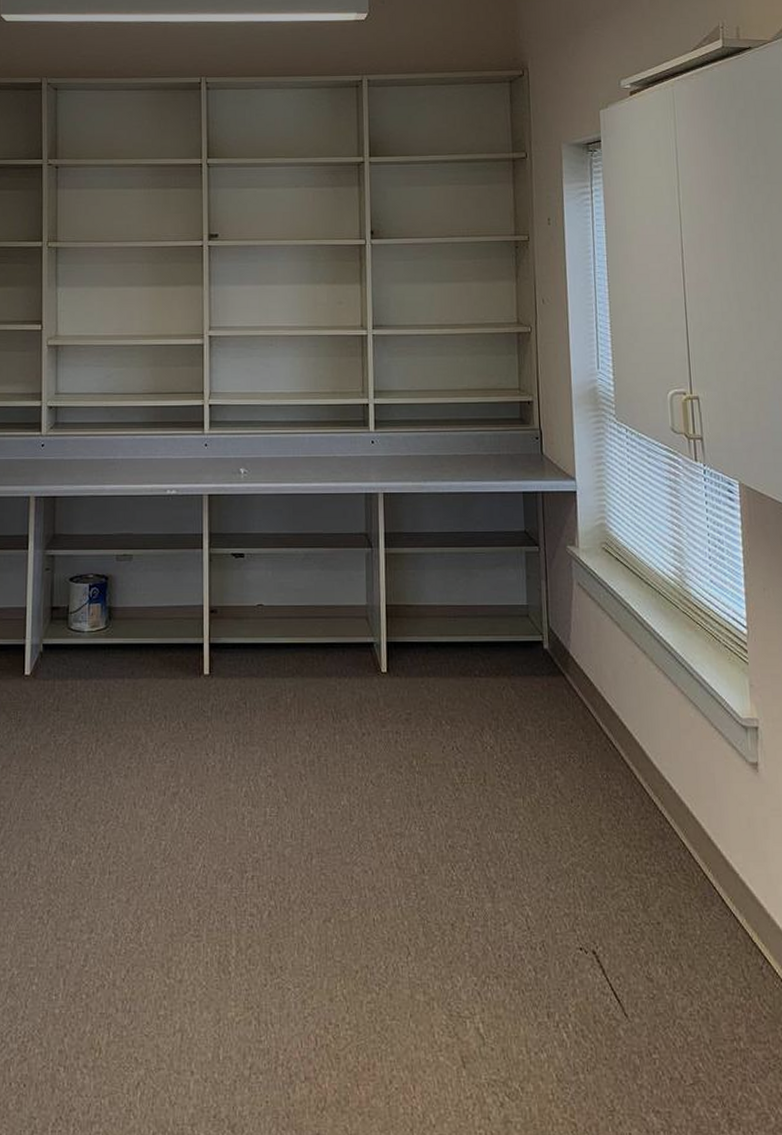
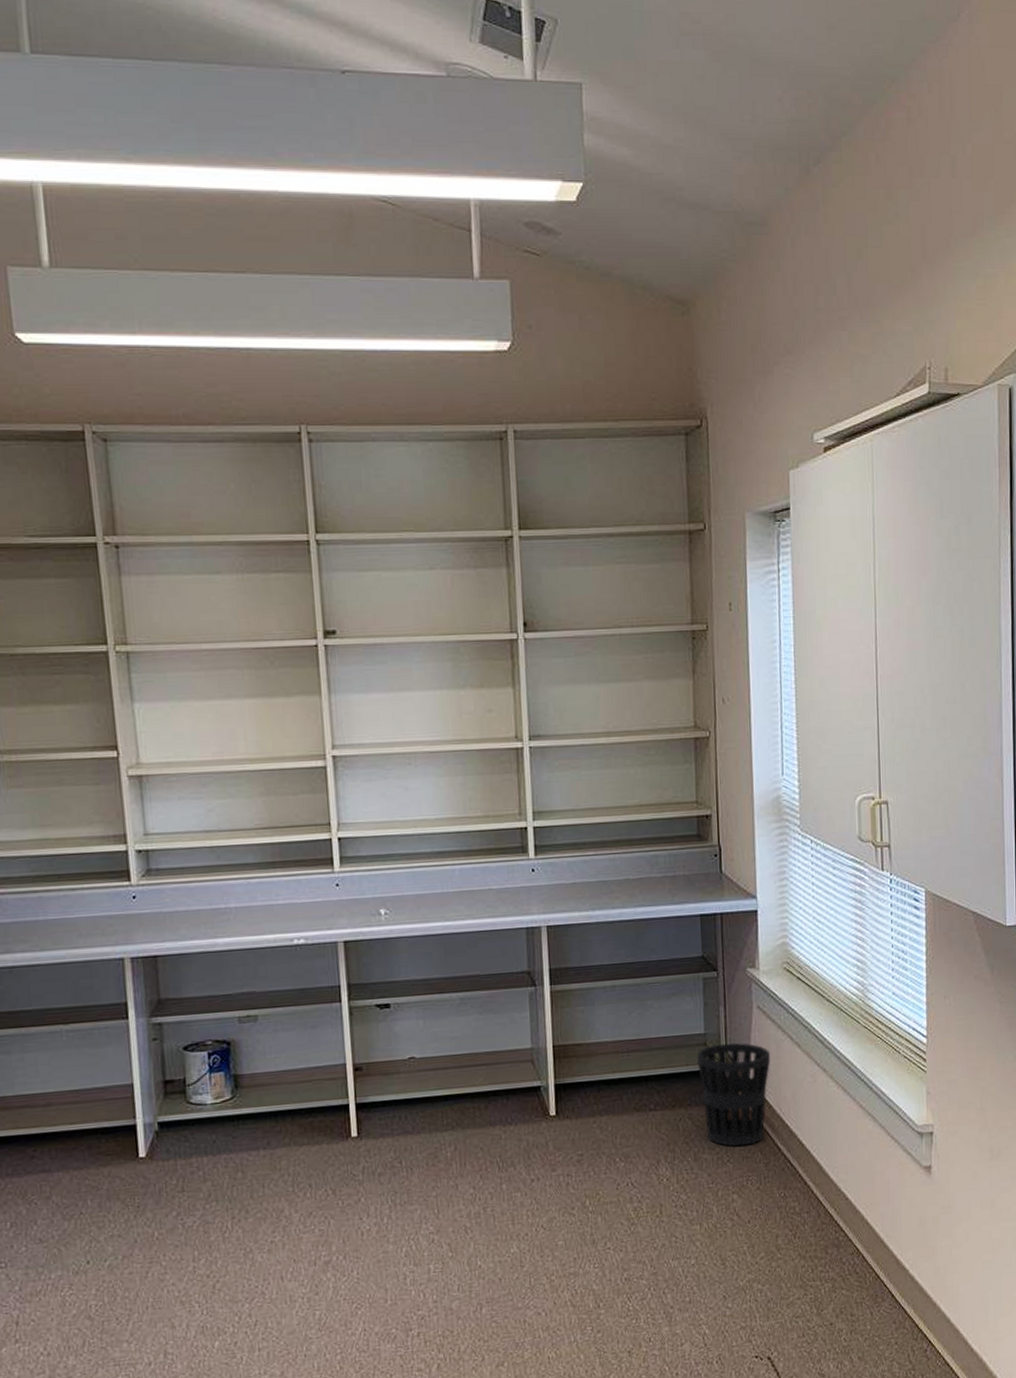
wastebasket: none [519,616,591,721] -> present [696,1042,771,1147]

